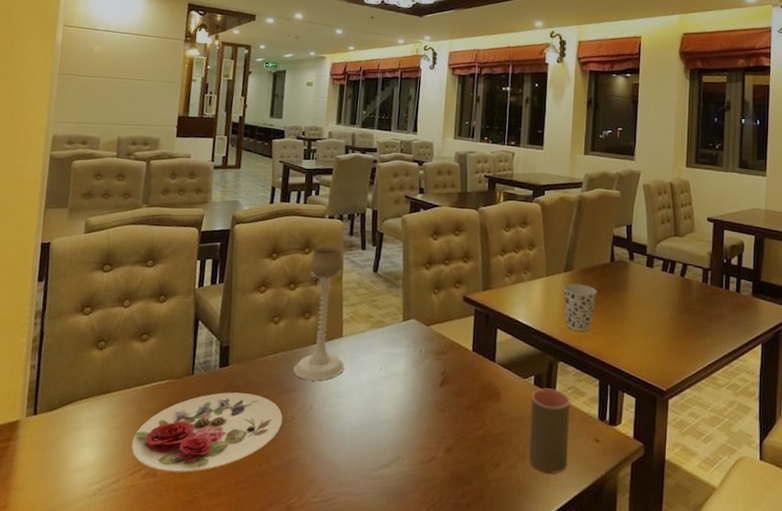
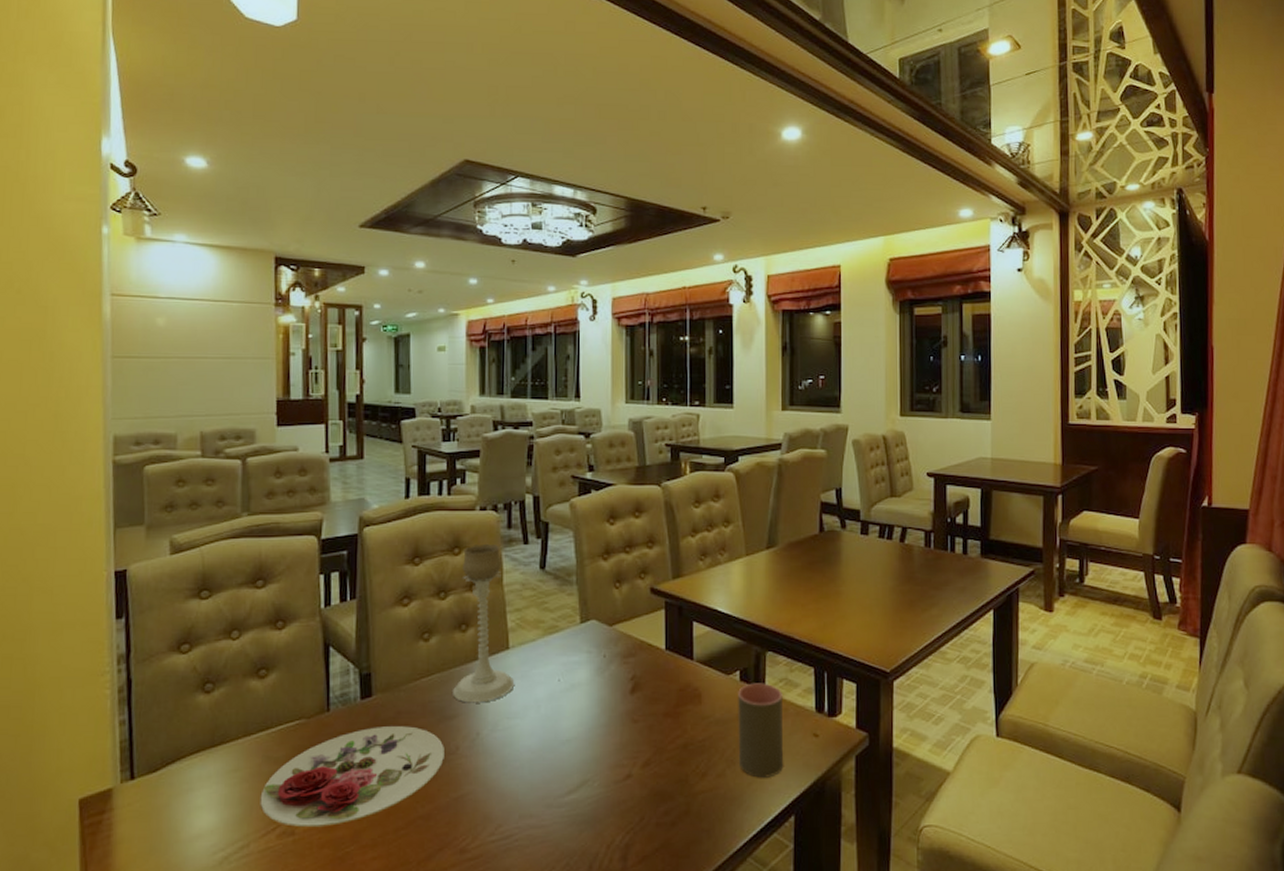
cup: present [563,283,598,331] -> none [767,561,807,615]

